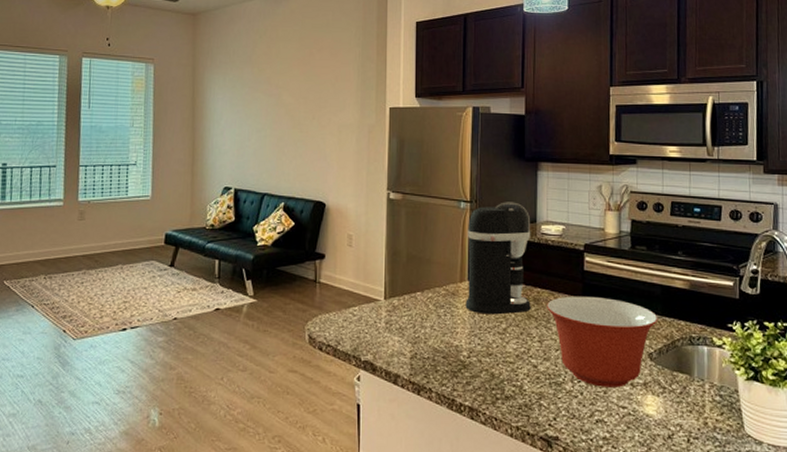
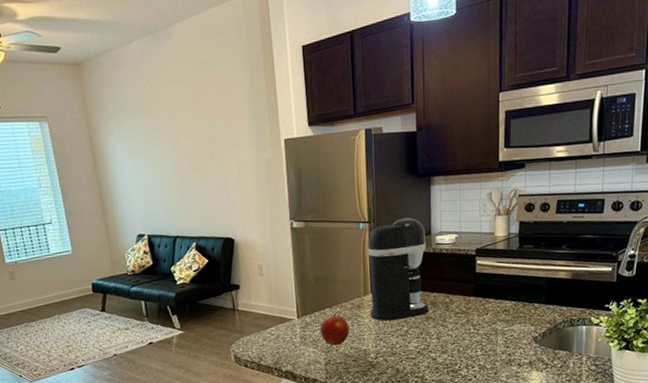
apple: none [408,299,441,337] -> present [320,314,350,346]
mixing bowl: present [547,296,658,388] -> none [443,294,543,370]

